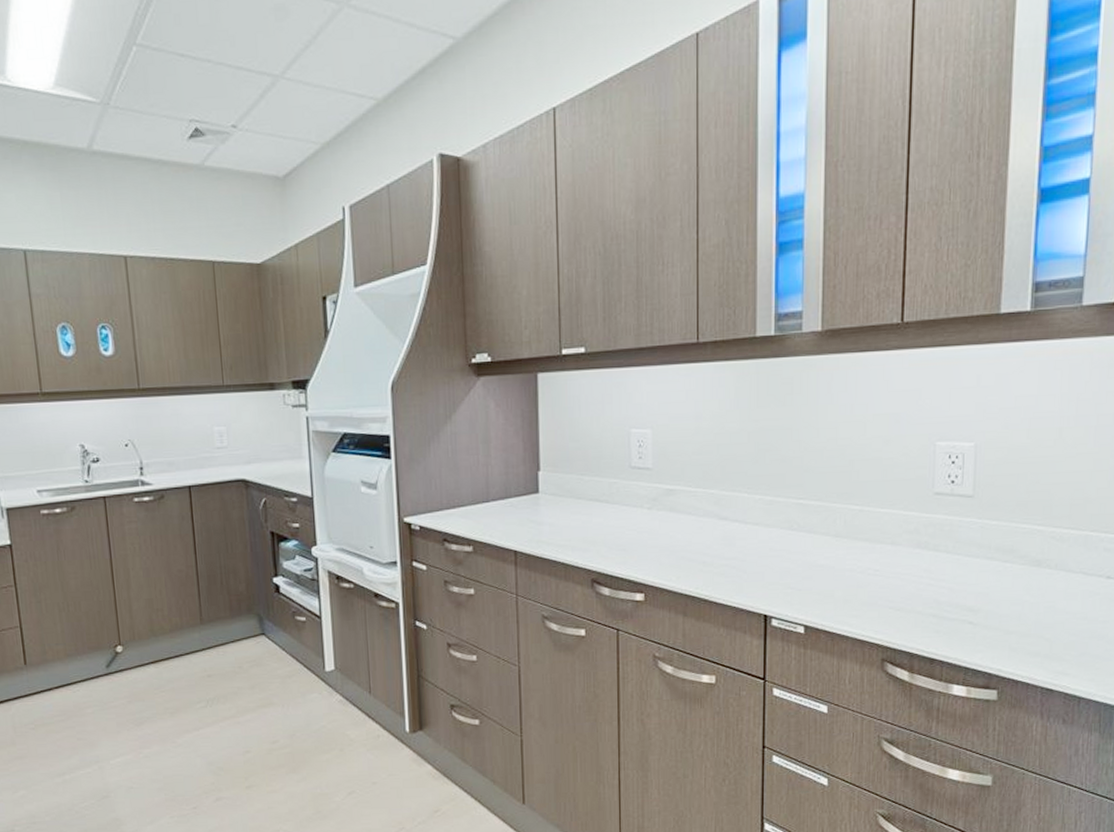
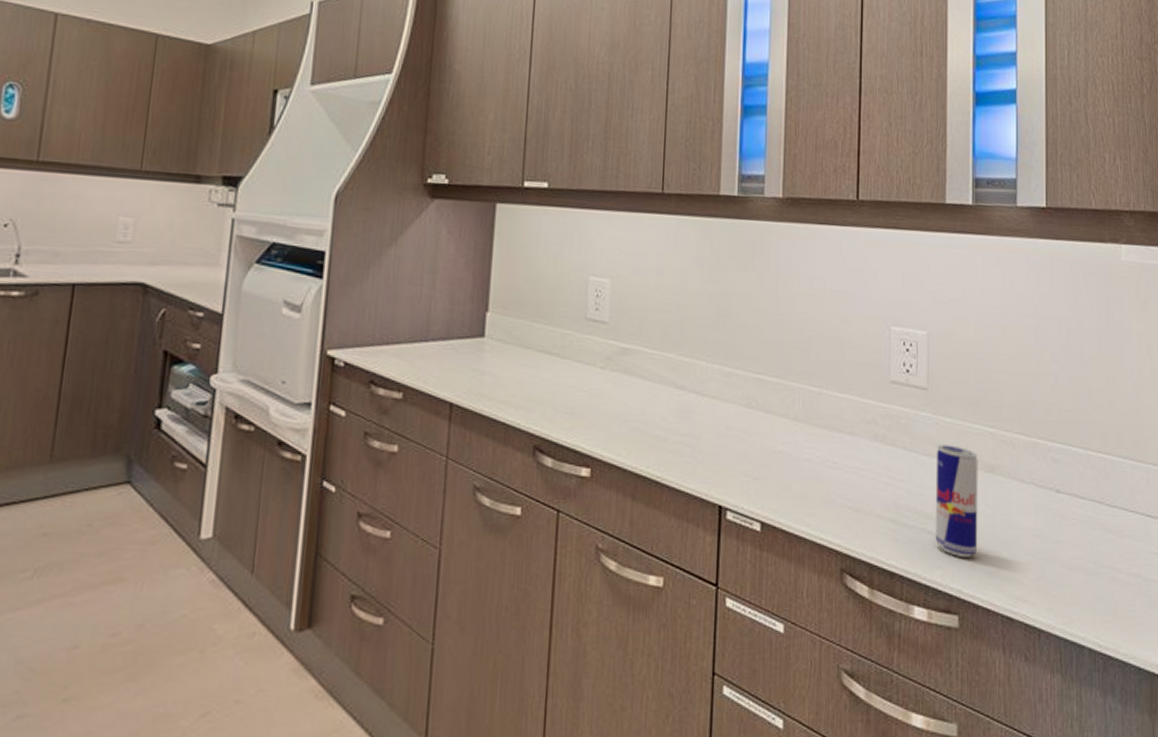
beverage can: none [976,545,1025,642] -> present [935,444,978,558]

